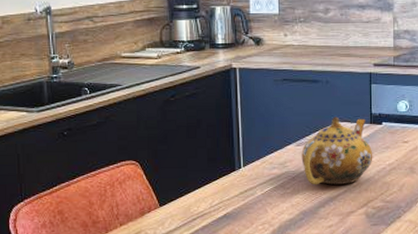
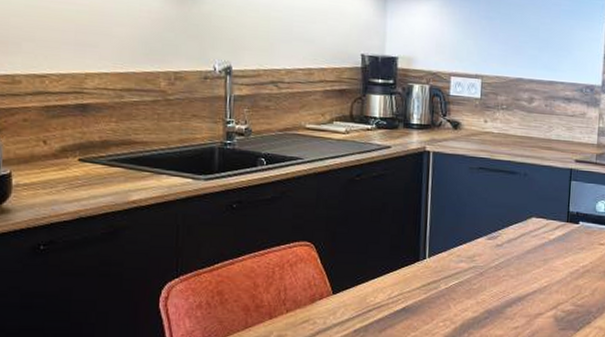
teapot: present [301,116,373,185] -> none [491,212,567,284]

